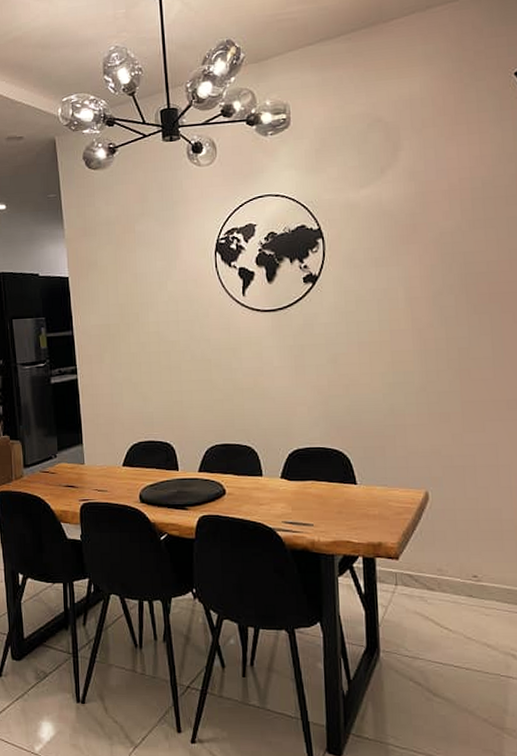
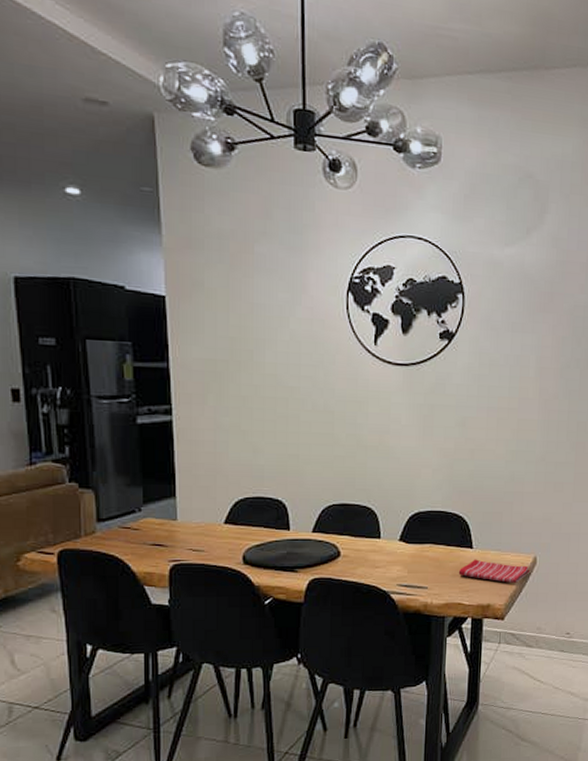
dish towel: none [344,495,422,520] -> present [458,559,530,583]

